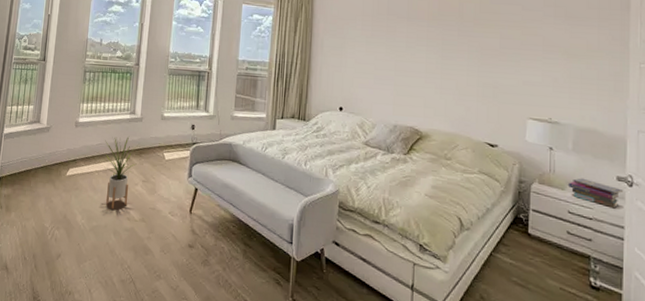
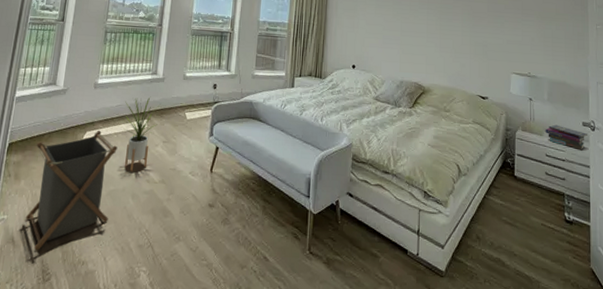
laundry basket: none [16,167,99,279] -> present [25,130,118,251]

